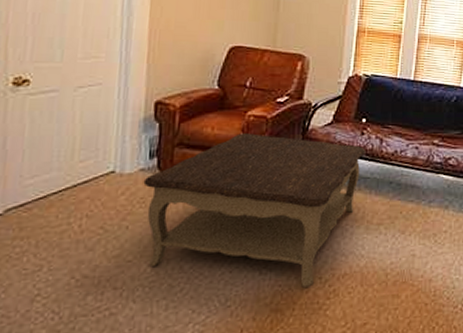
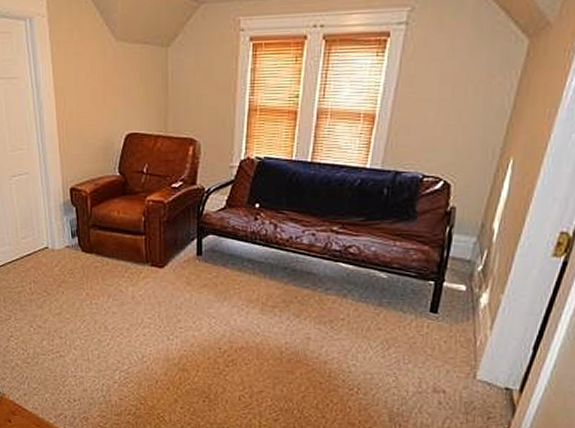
coffee table: present [143,133,366,288] -> none [70,217,260,355]

